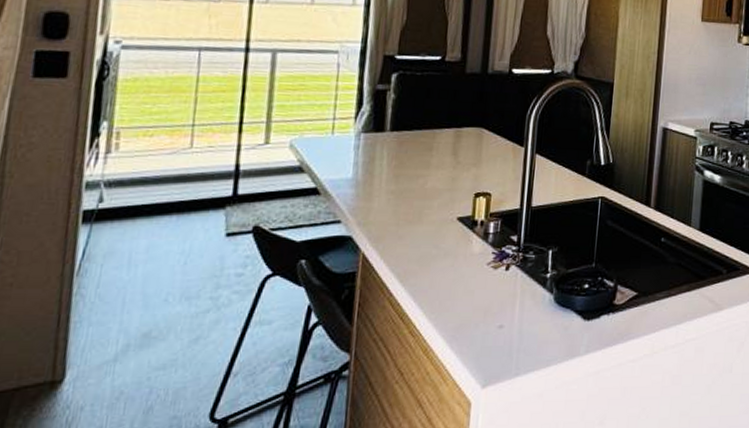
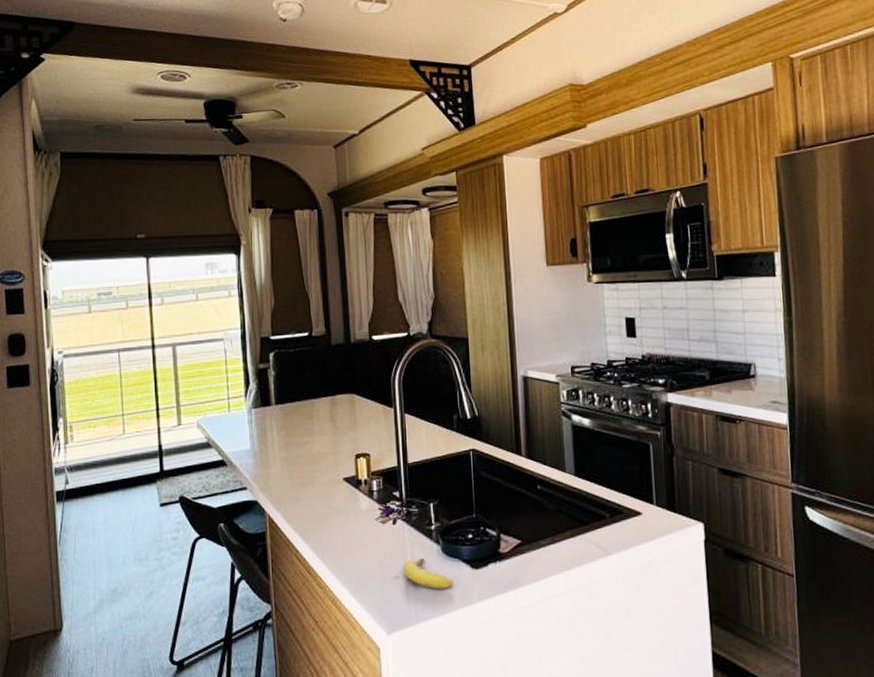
fruit: none [509,308,562,341] -> present [402,558,453,590]

